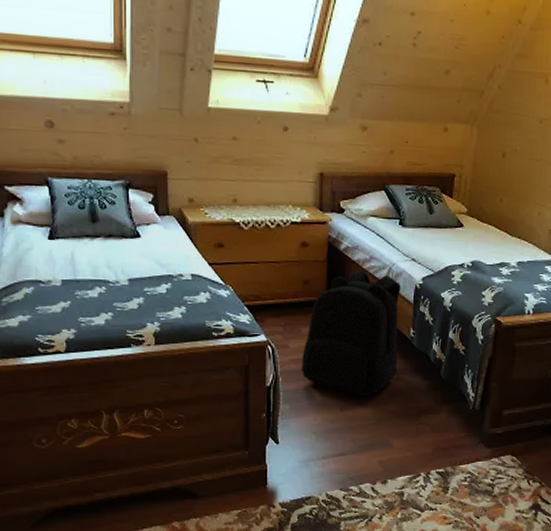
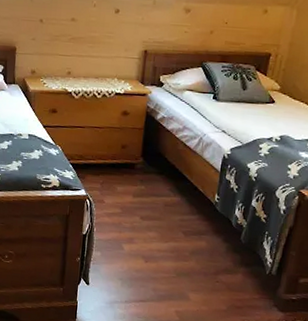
backpack: present [302,270,401,397] -> none [114,138,210,252]

